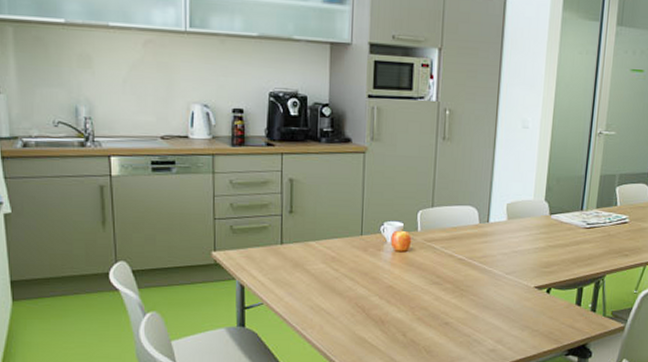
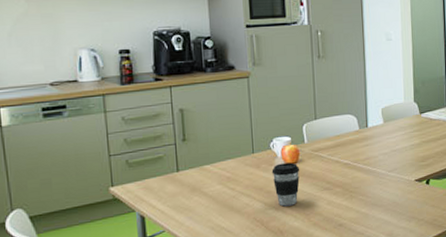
coffee cup: none [379,250,410,296] -> present [271,162,300,207]

